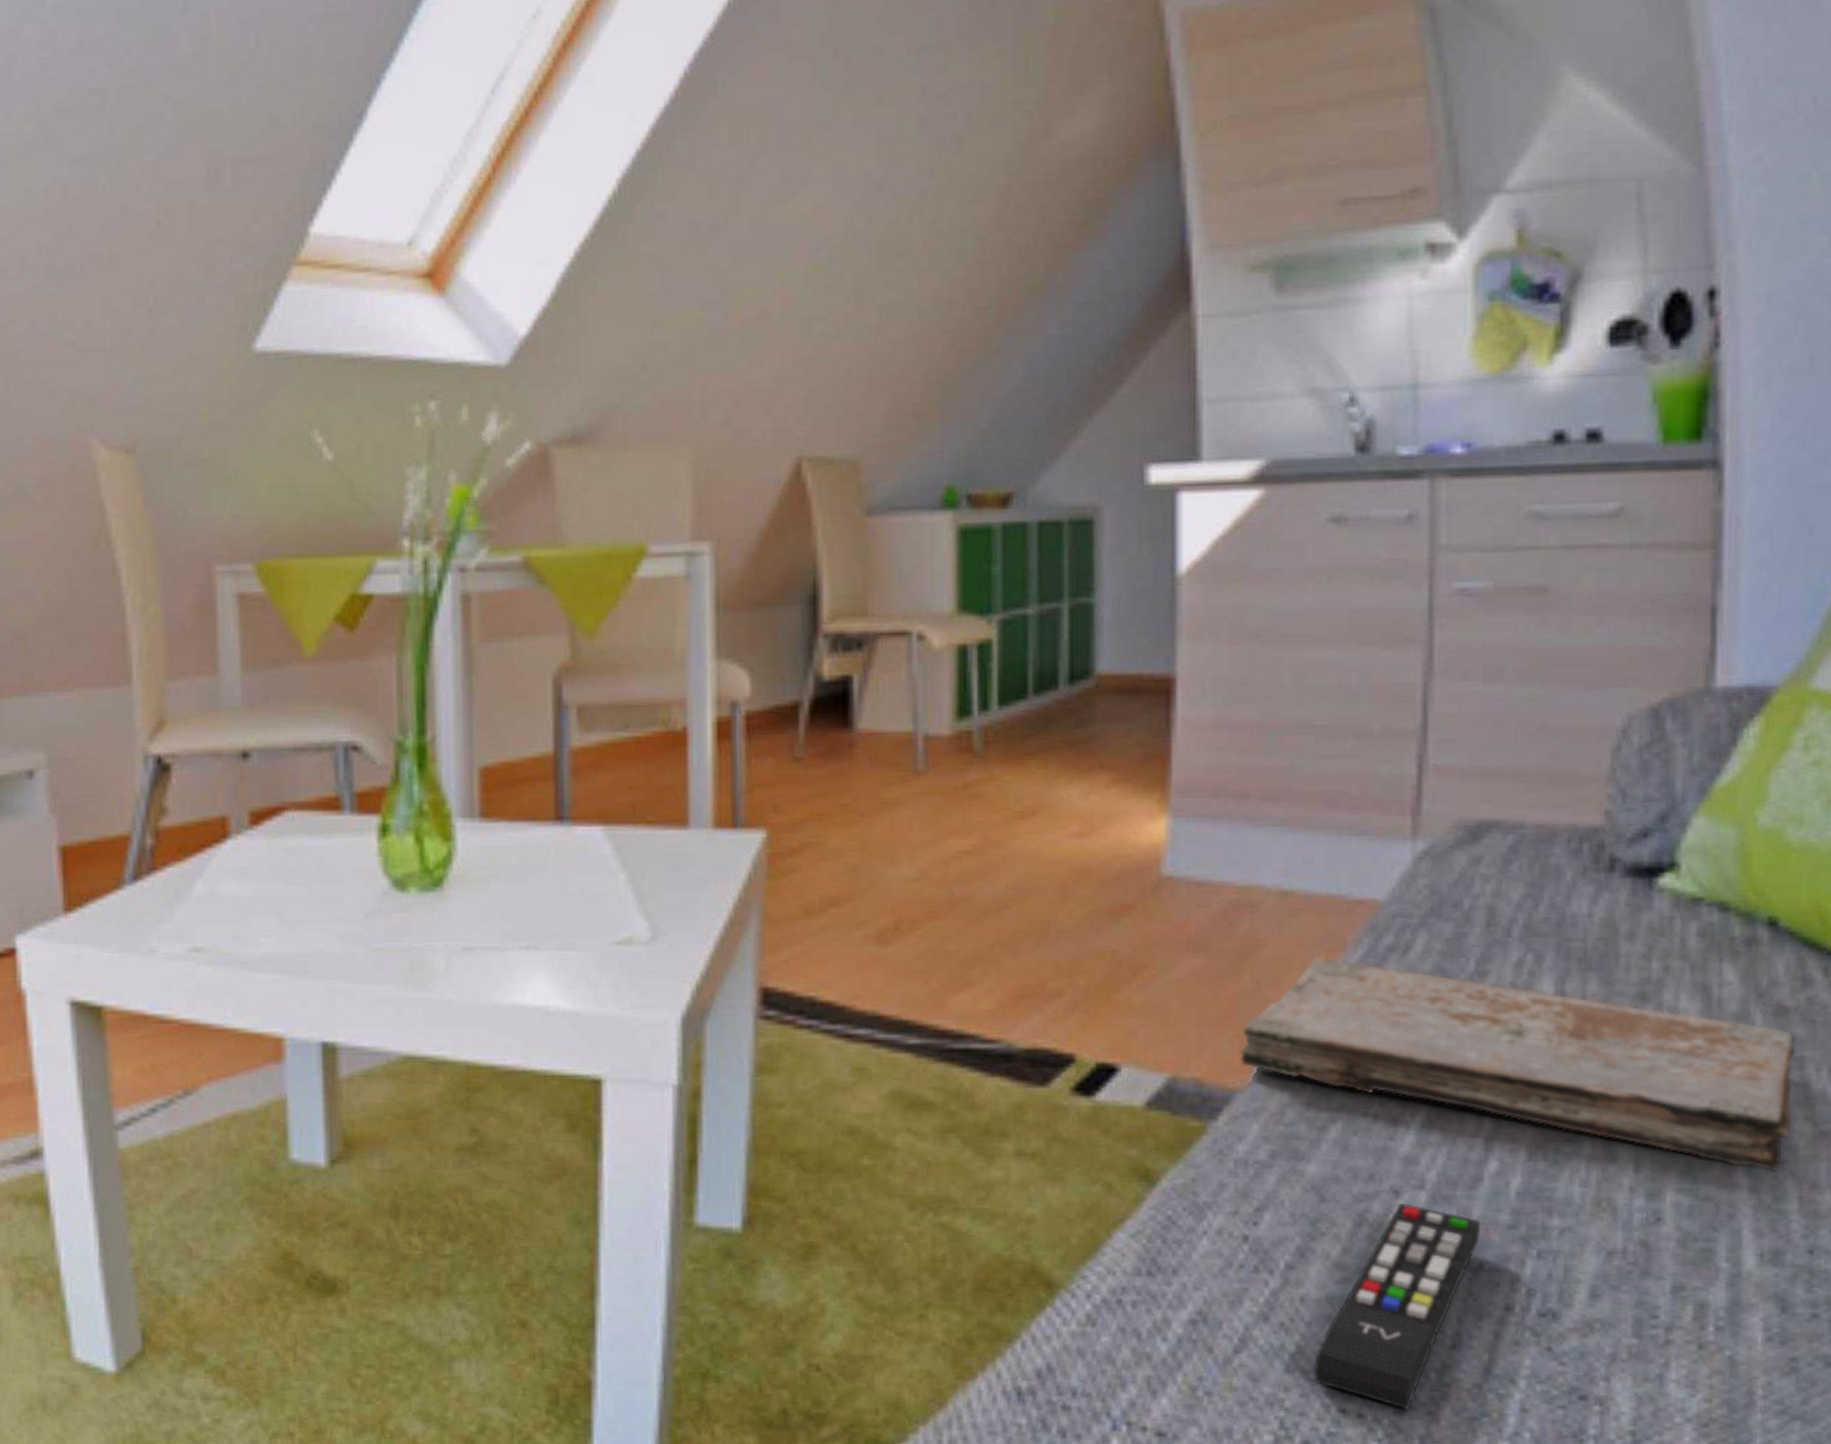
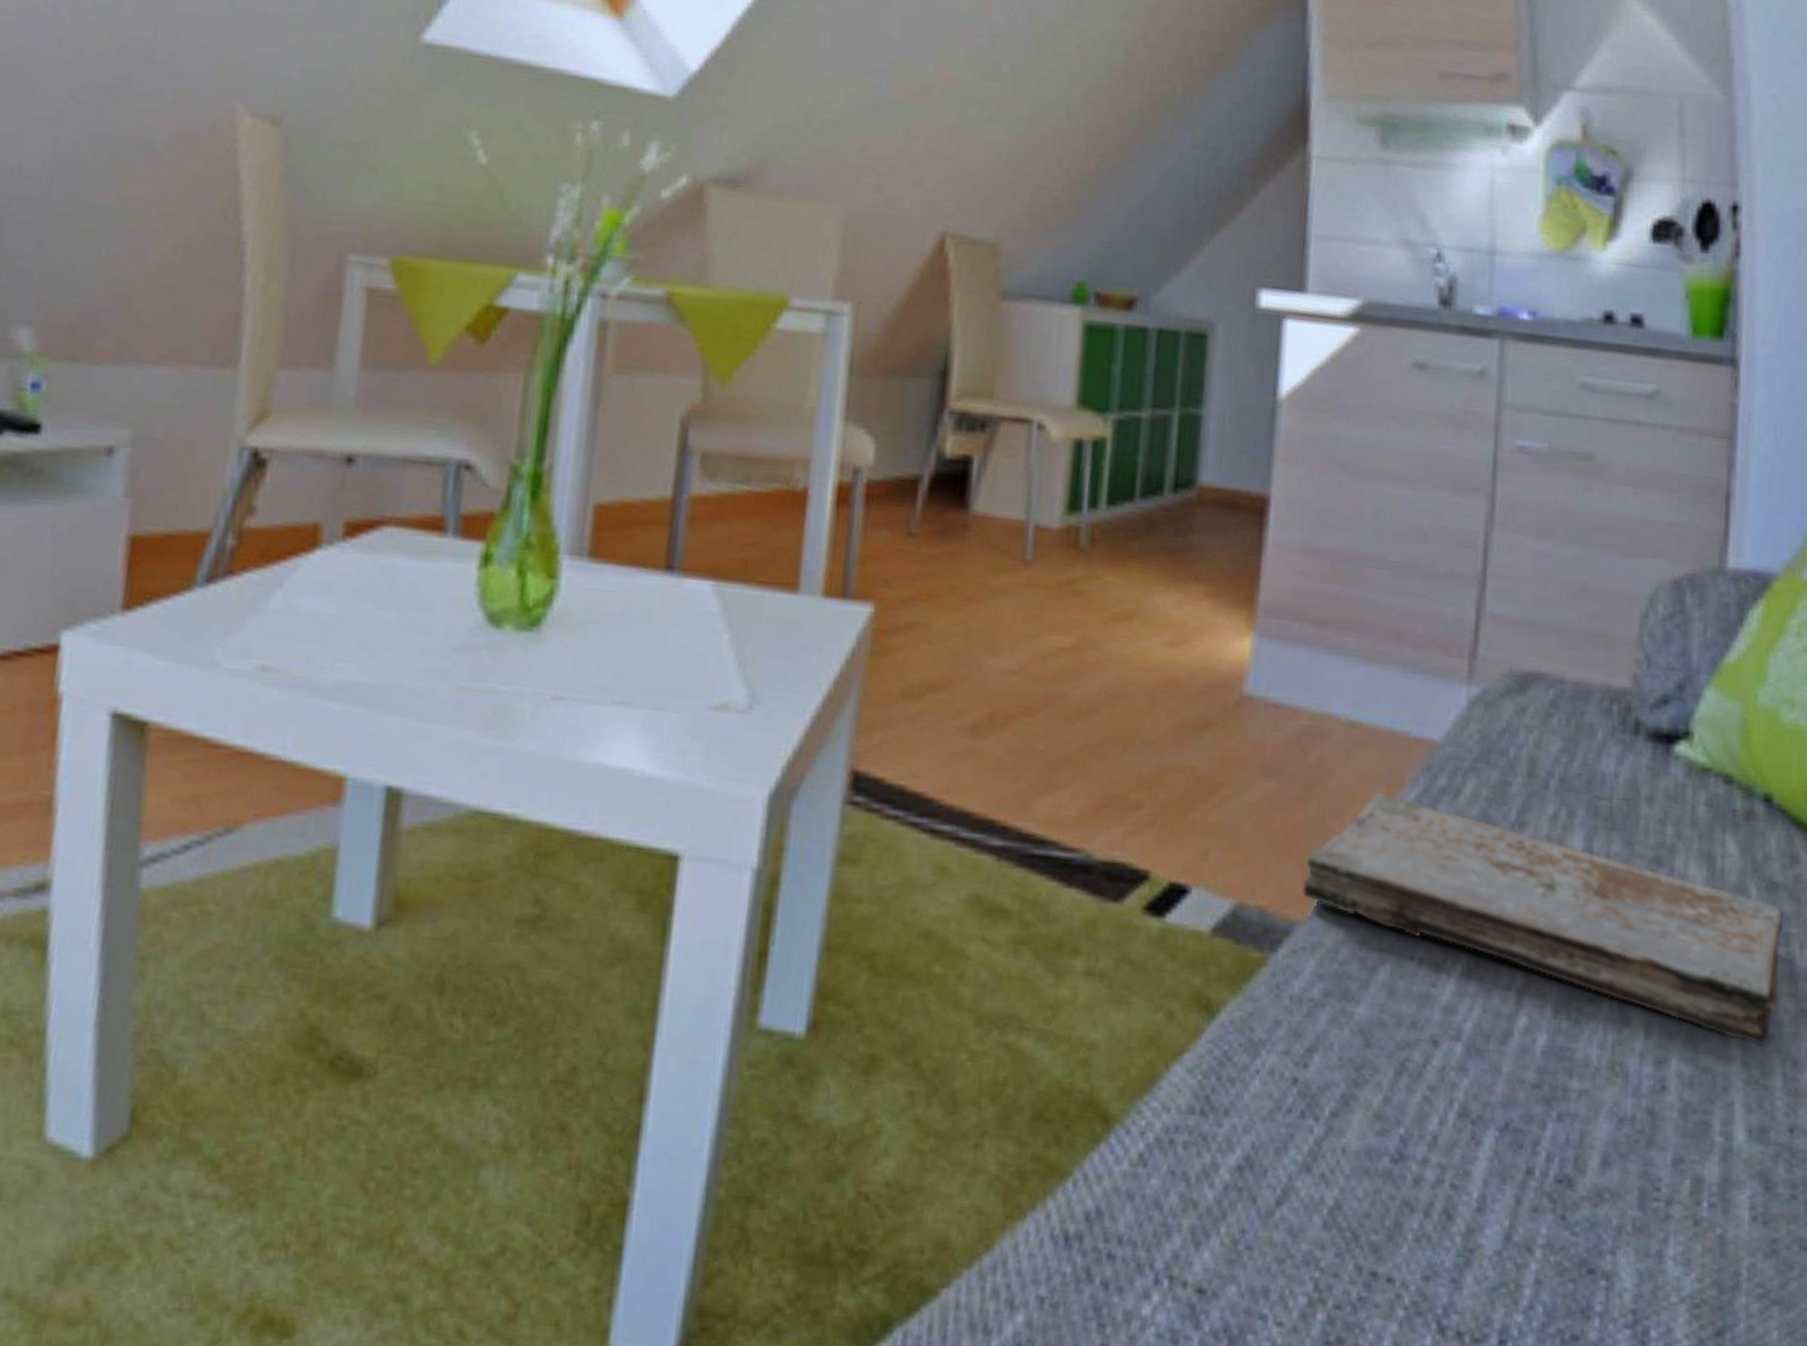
remote control: present [1314,1202,1481,1410] -> none [1350,1053,1509,1276]

